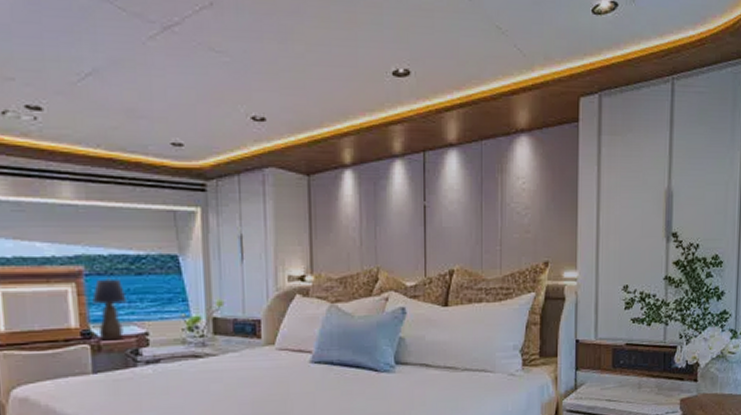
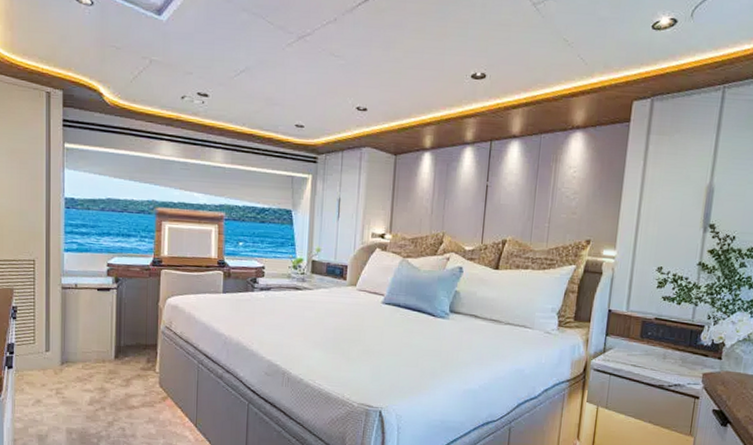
table lamp: present [92,278,127,341] -> none [228,223,252,270]

